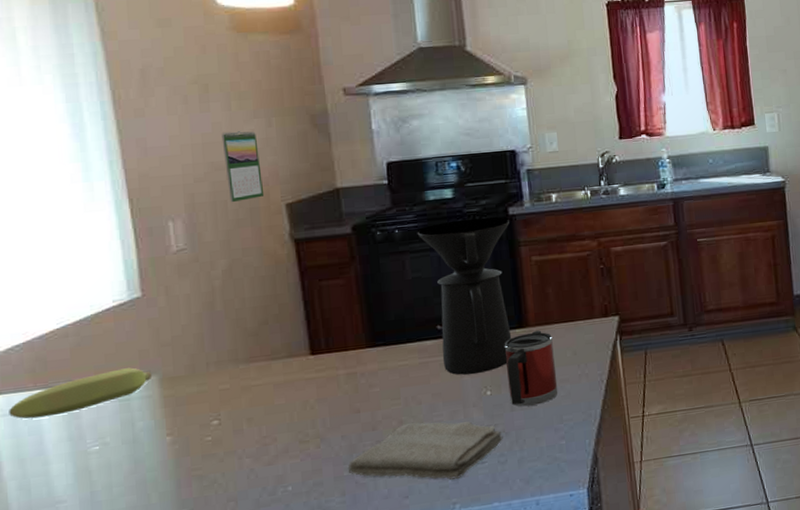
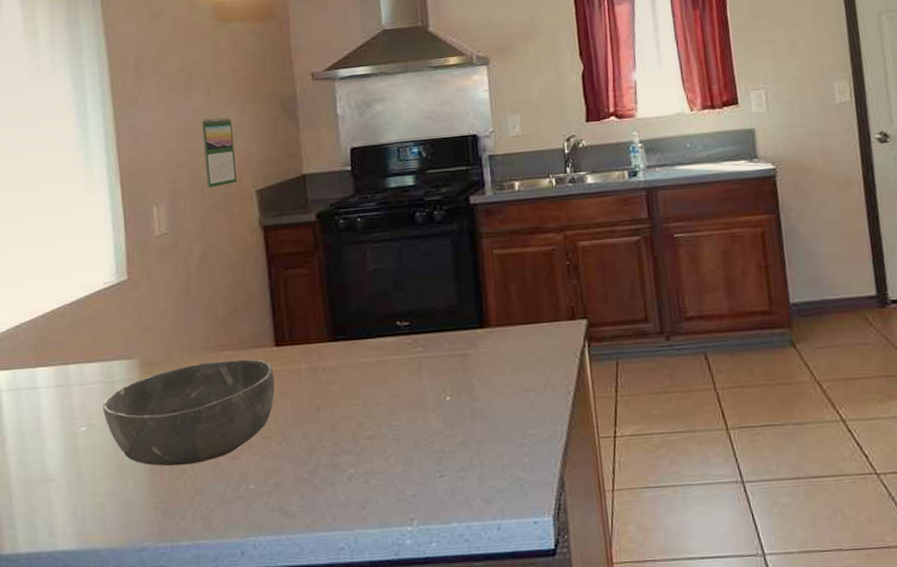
banana: present [9,367,153,420] -> none [14,350,134,396]
bowl: none [117,368,312,478] -> present [102,359,275,466]
washcloth: present [347,421,503,480] -> none [307,425,463,492]
coffee maker: present [417,216,512,375] -> none [378,205,473,377]
mug: present [504,330,558,407] -> none [464,331,521,416]

